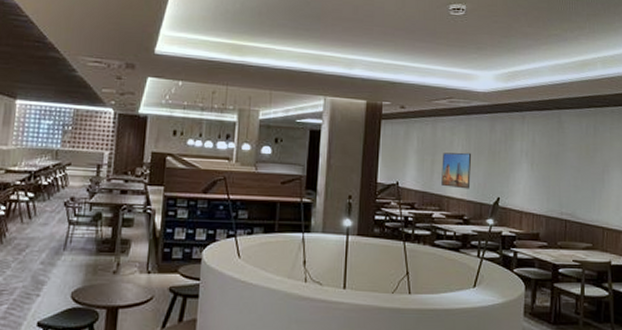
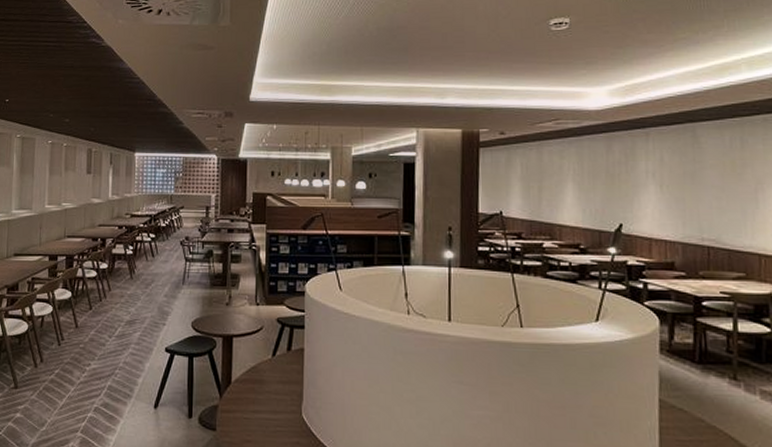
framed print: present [441,152,472,189] -> none [550,177,586,216]

